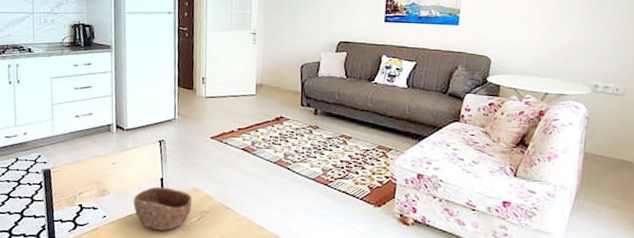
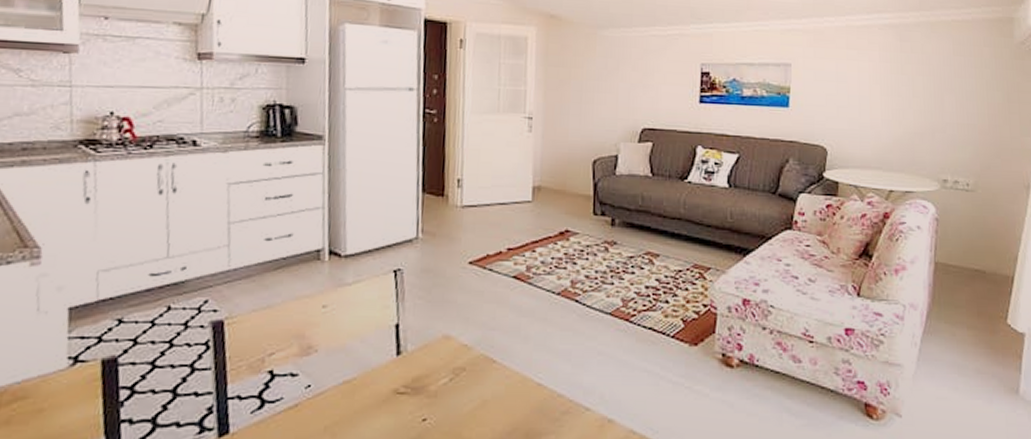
bowl: present [133,186,193,230] -> none [353,337,442,400]

